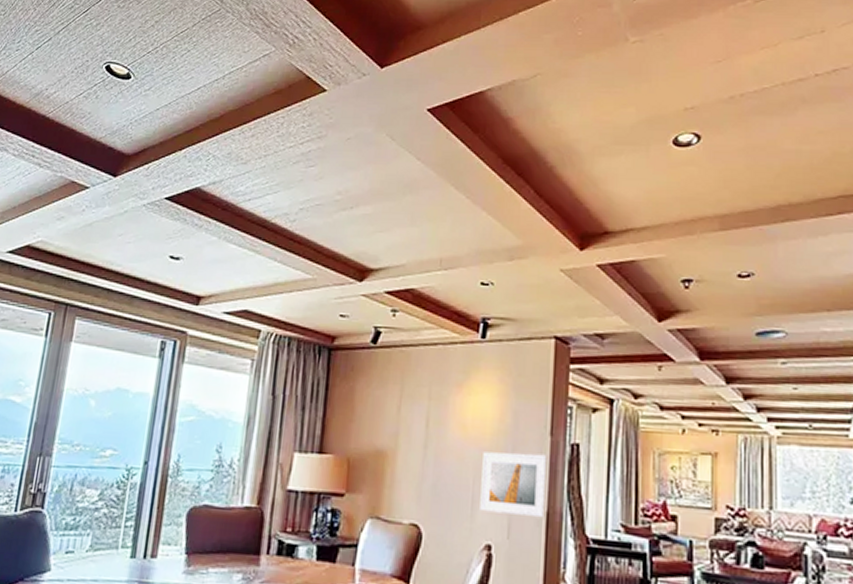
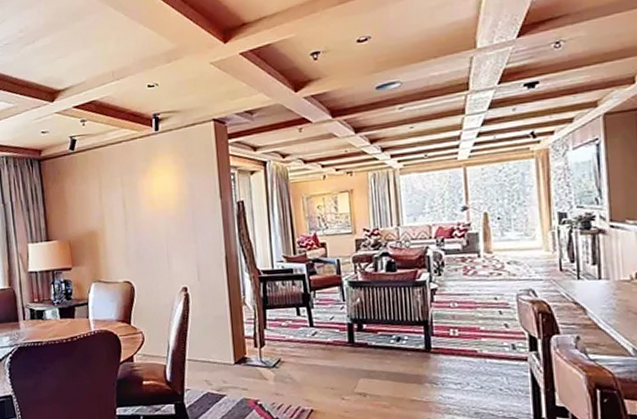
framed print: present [480,452,548,519] -> none [170,213,224,264]

